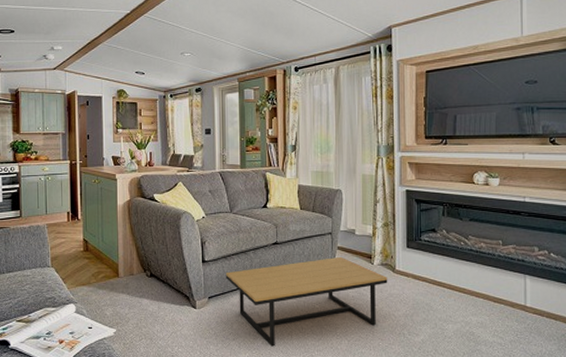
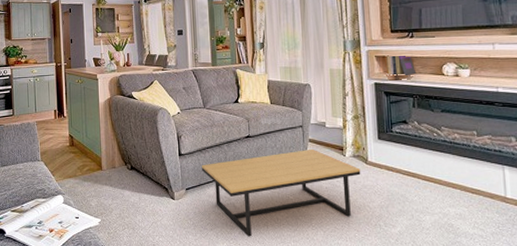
books: none [418,162,448,183] -> present [385,55,417,75]

